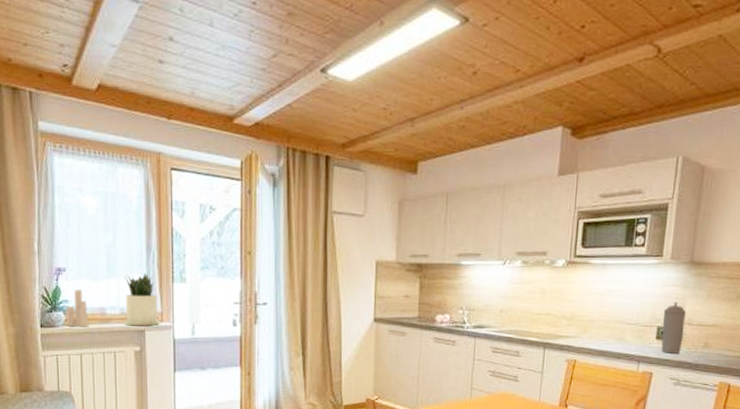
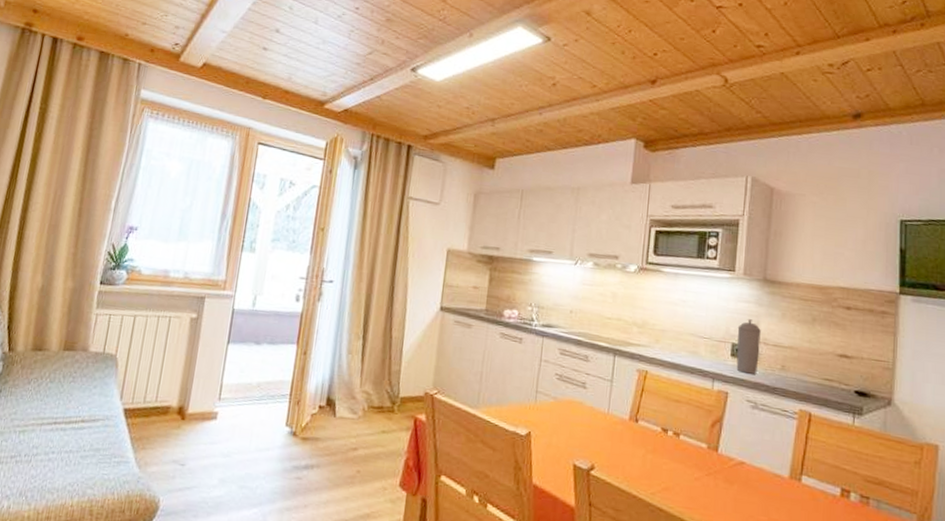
candle: present [66,287,89,327] -> none [126,247,153,289]
planter: present [123,272,161,326] -> none [184,238,224,293]

